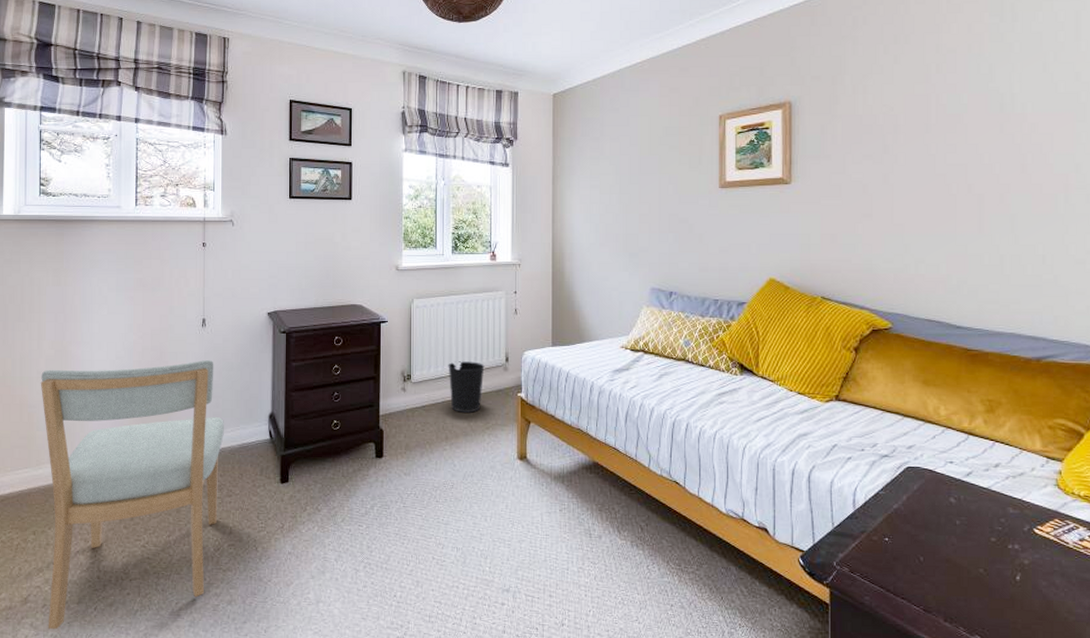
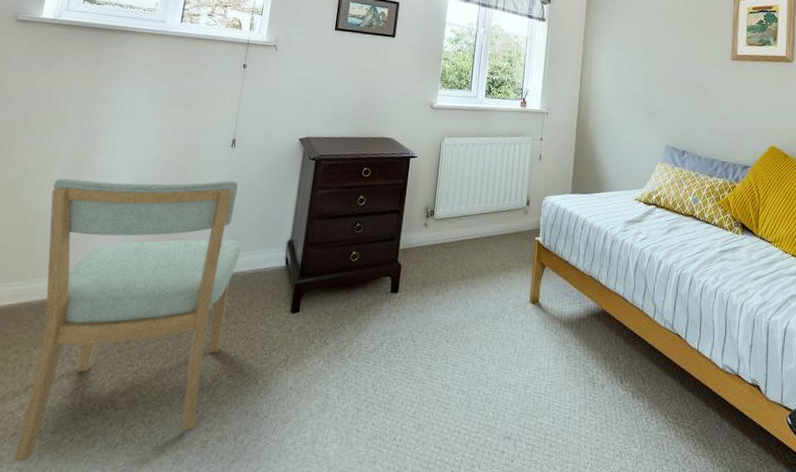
wastebasket: present [448,361,485,413] -> none [470,201,506,253]

